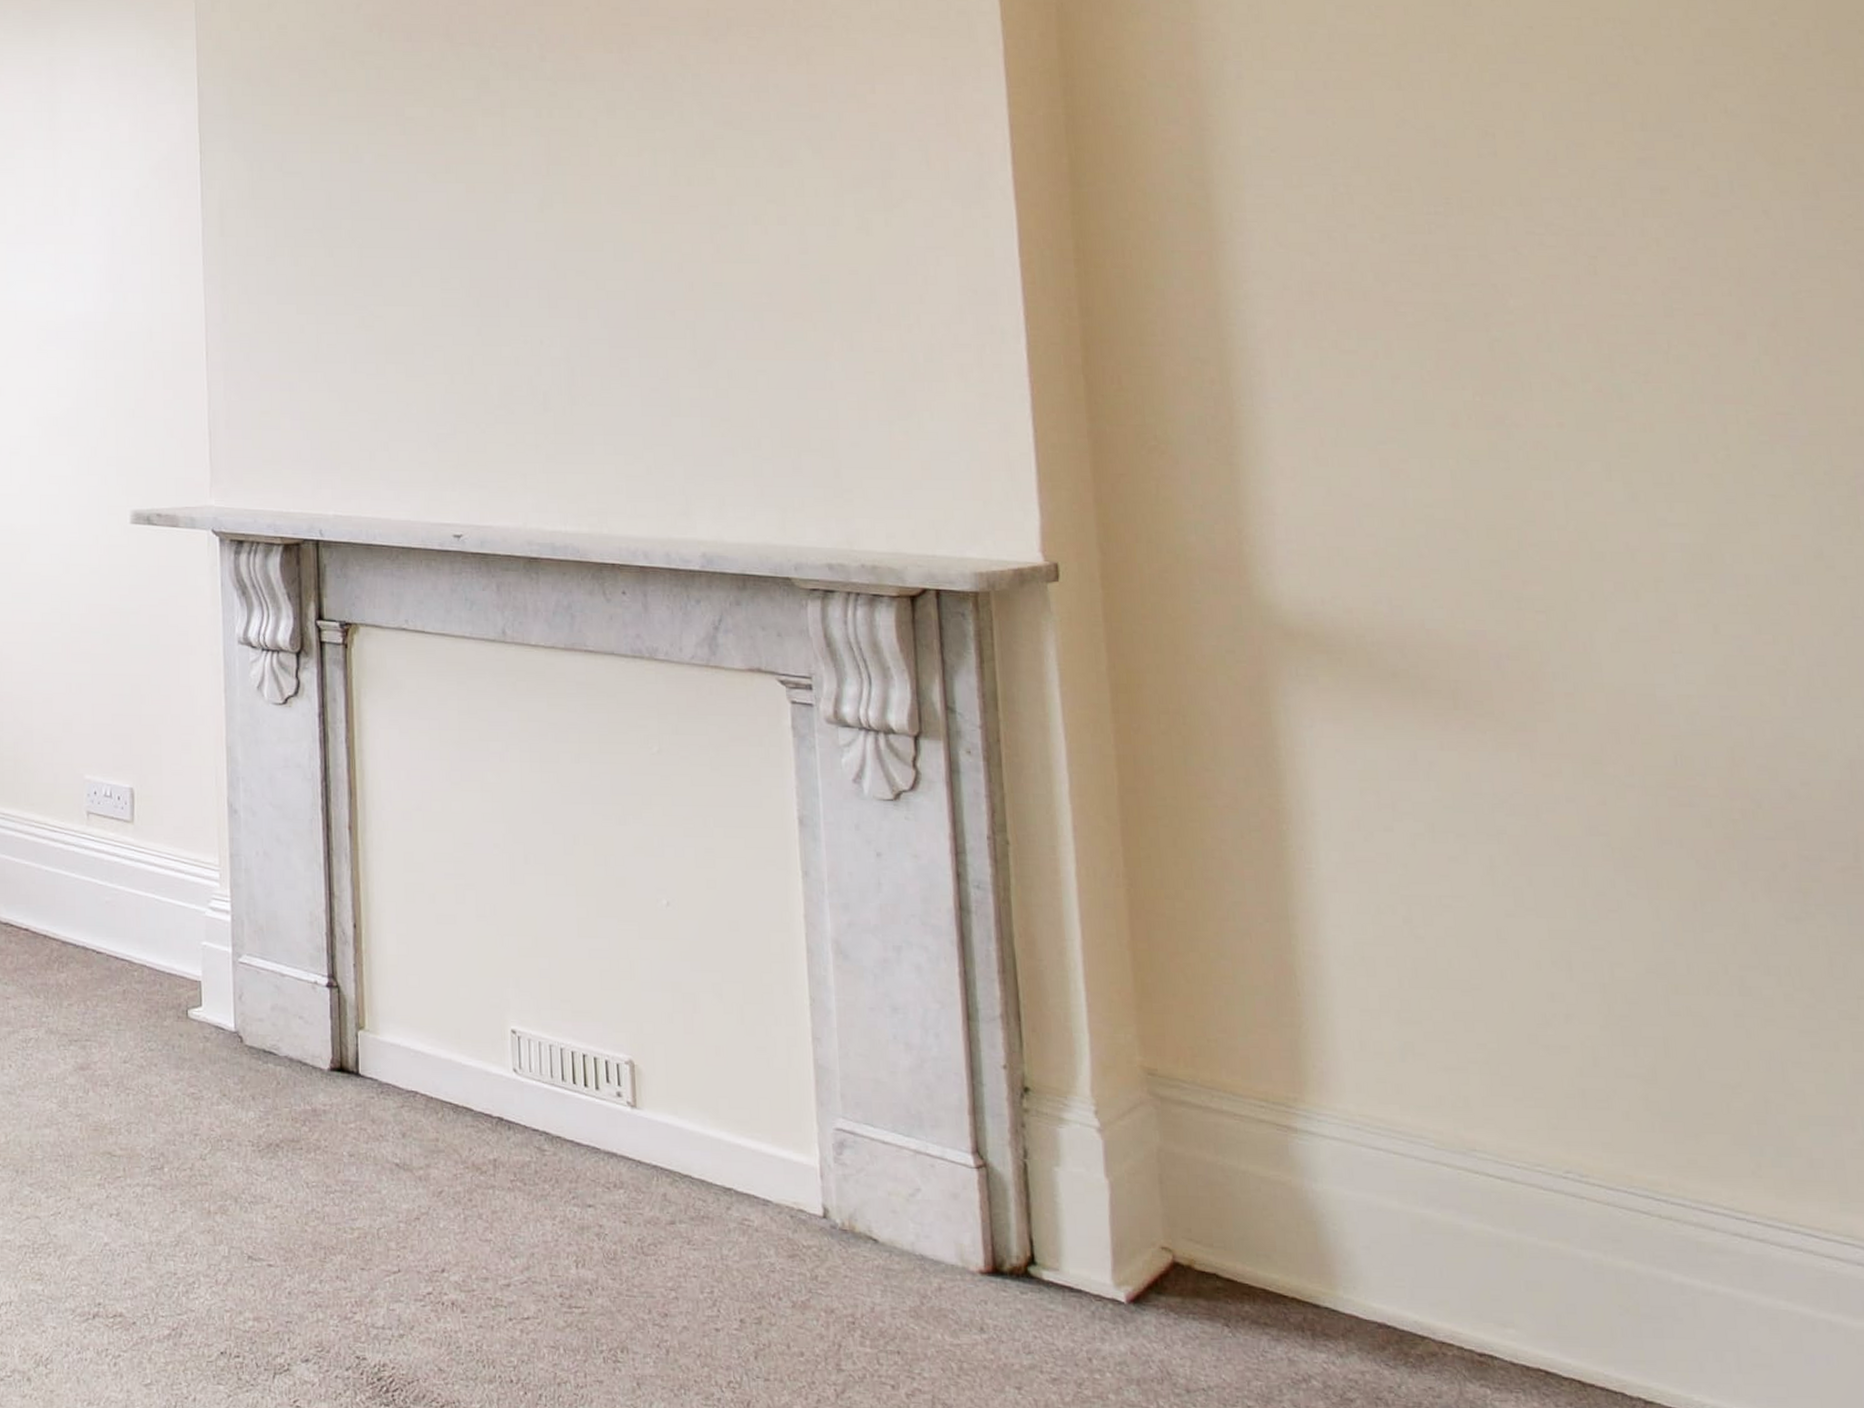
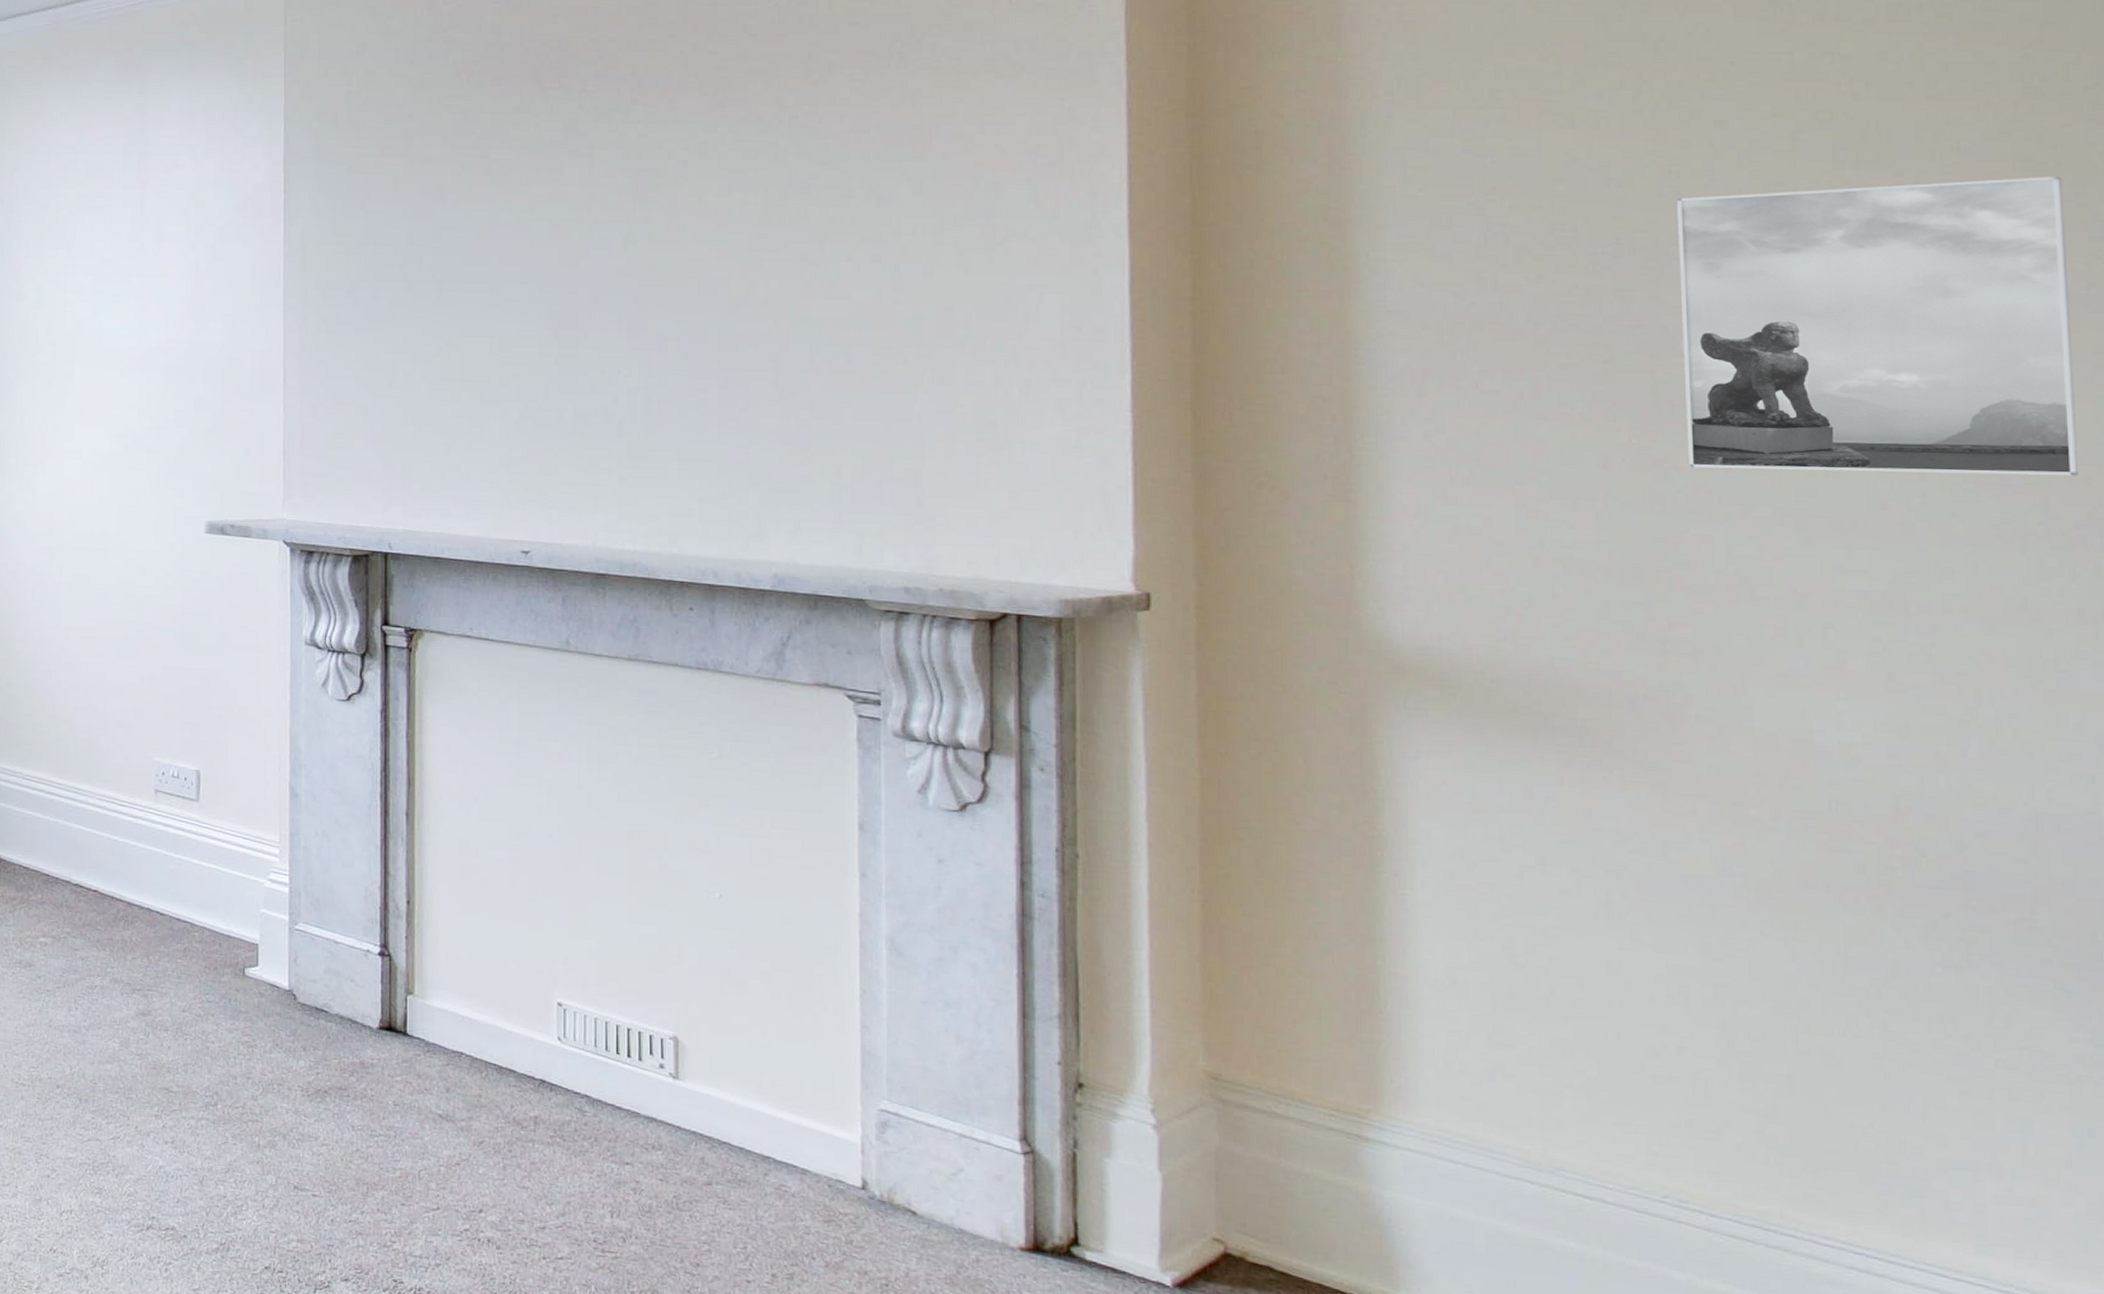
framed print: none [1494,137,1853,427] -> present [1676,176,2079,476]

